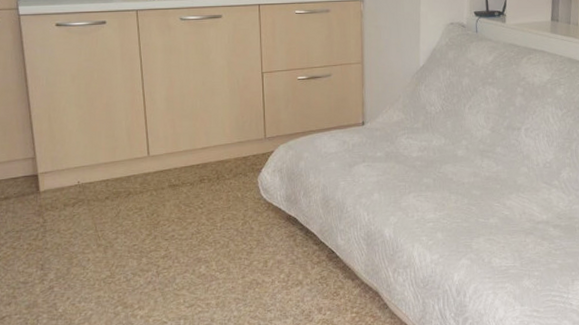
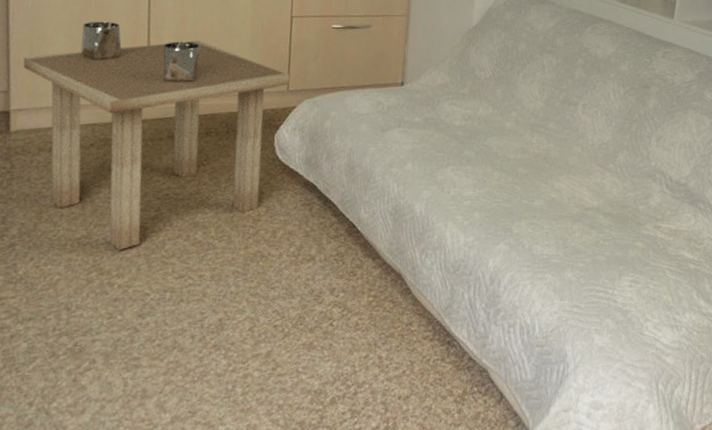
side table: none [44,91,266,286] -> present [22,21,290,250]

